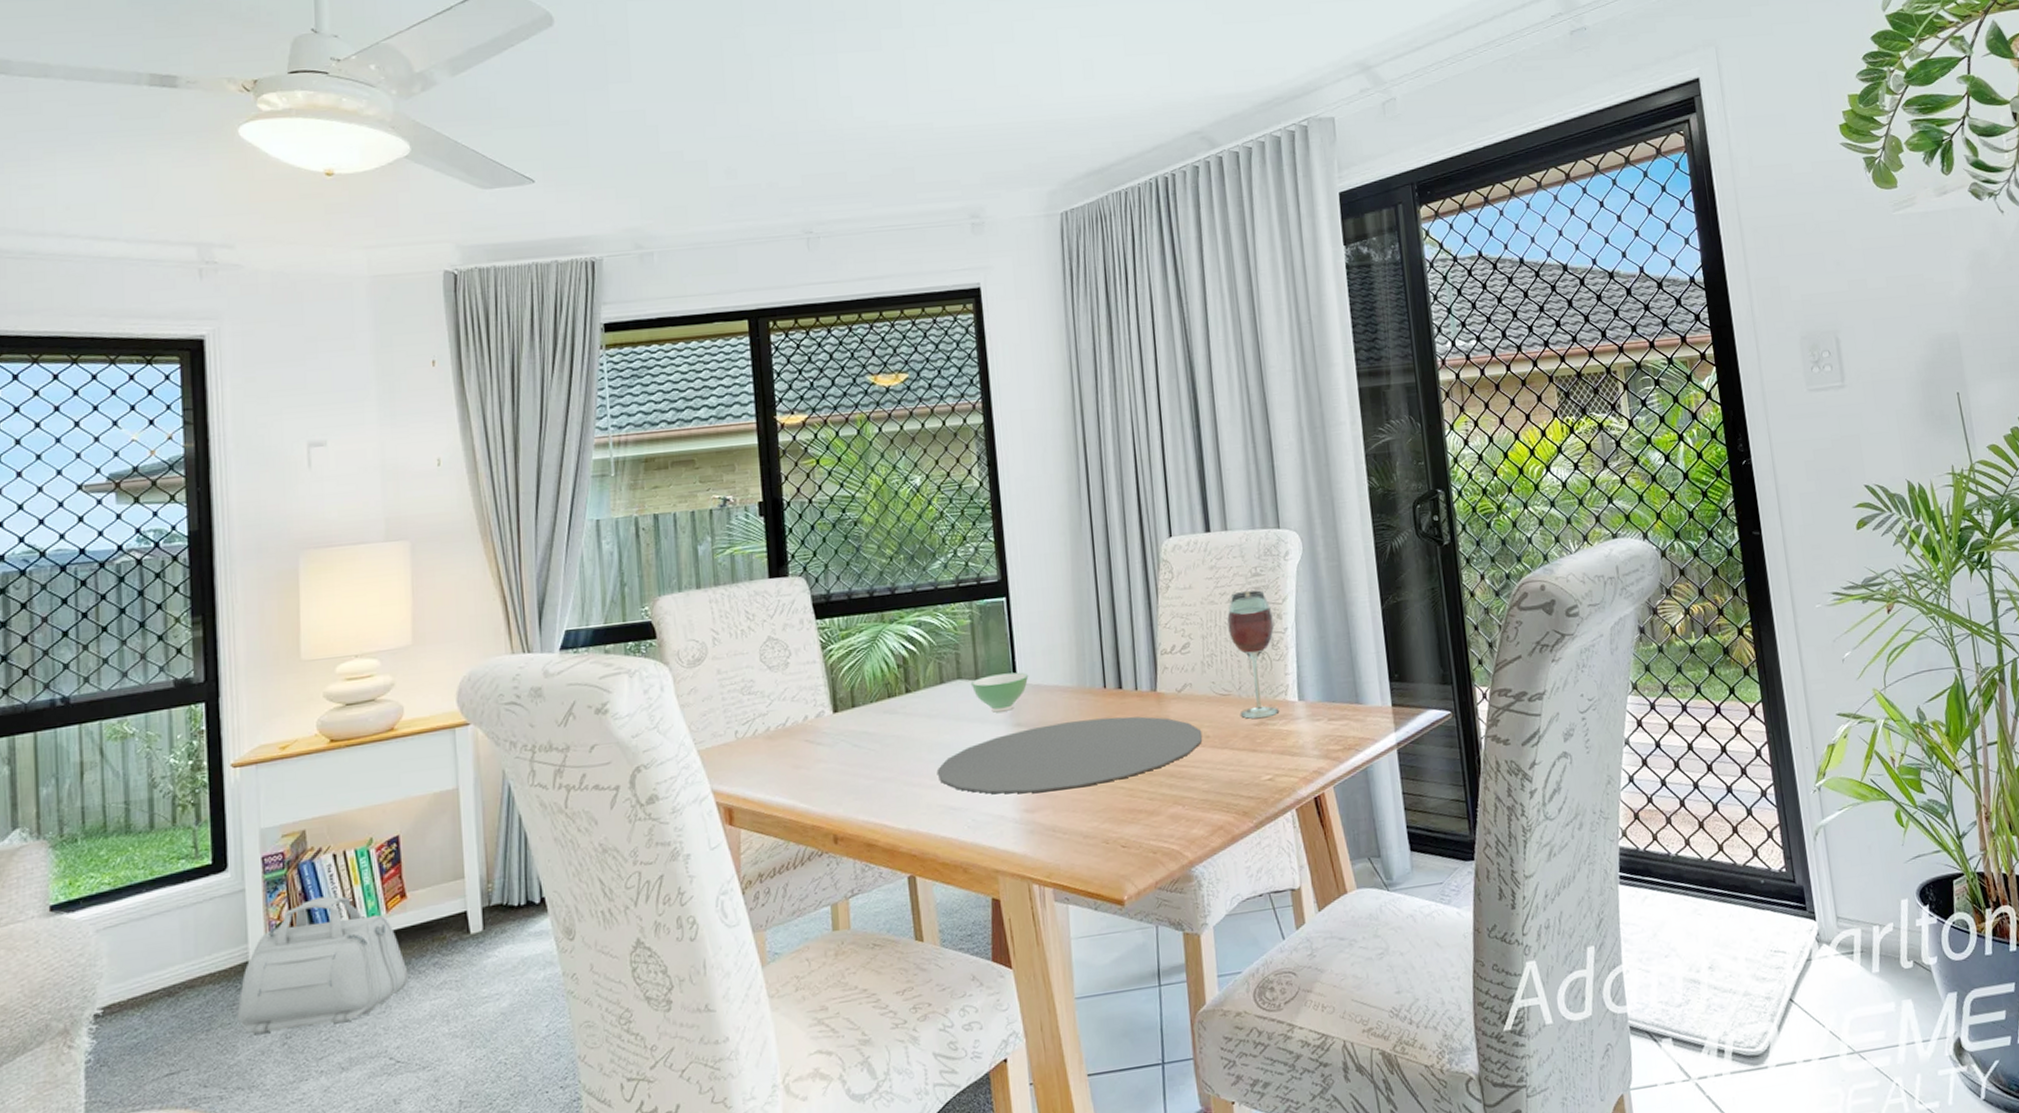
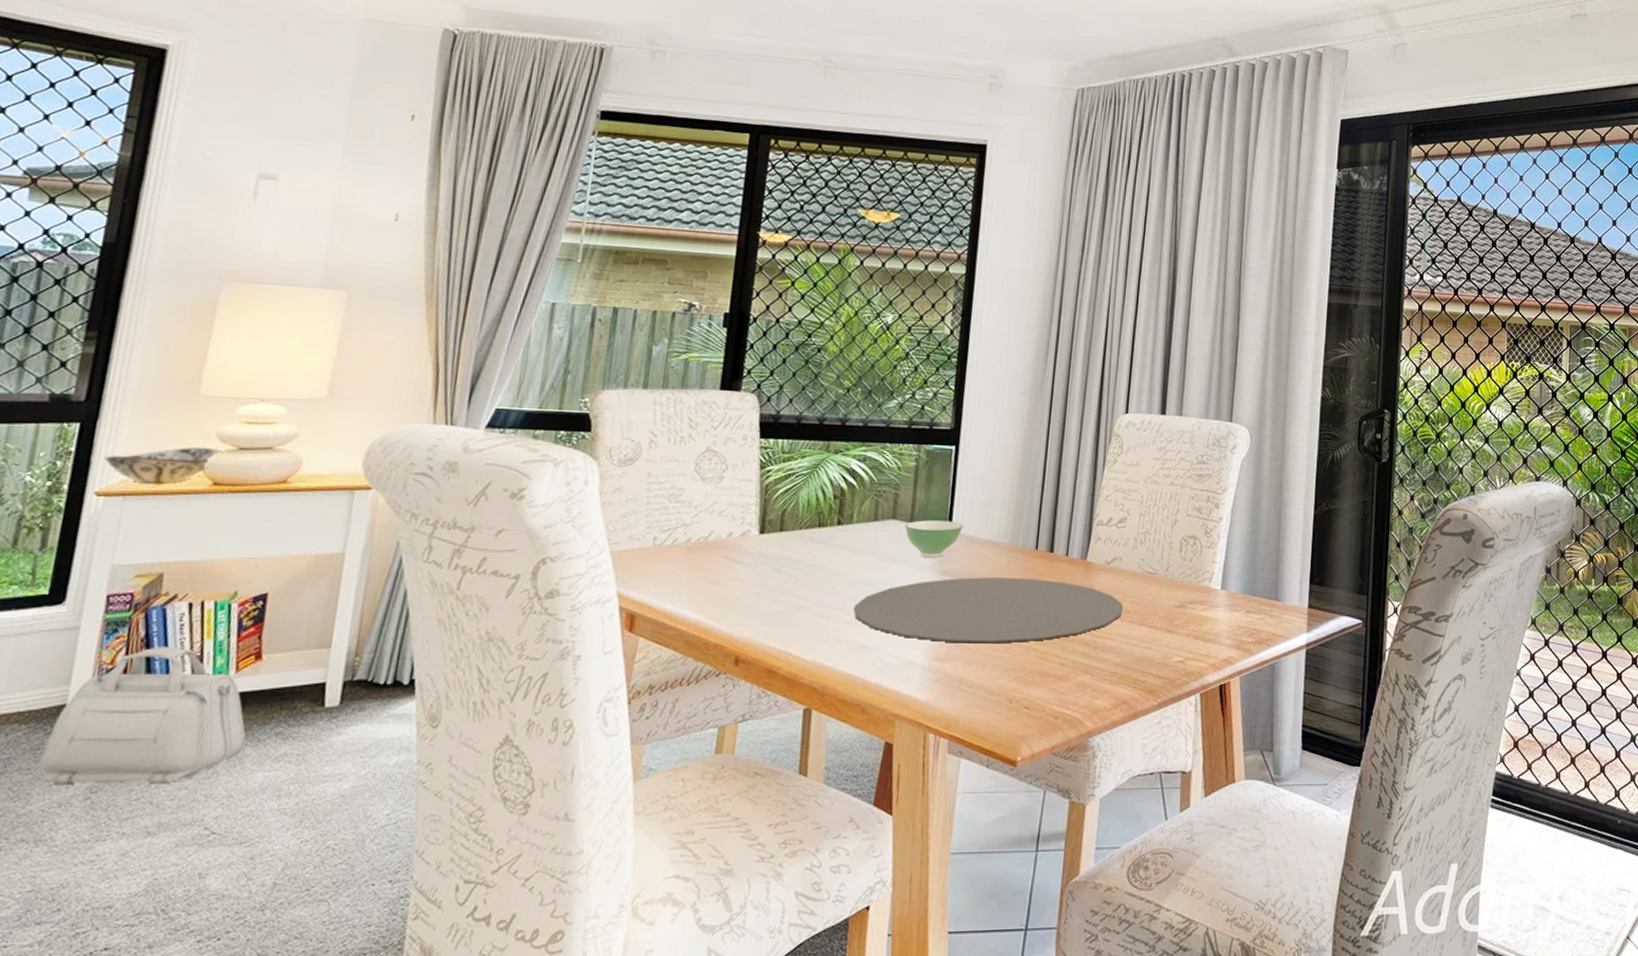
decorative bowl: none [232,707,333,750] -> present [104,446,224,484]
wineglass: present [1227,590,1280,719] -> none [1162,476,1211,601]

